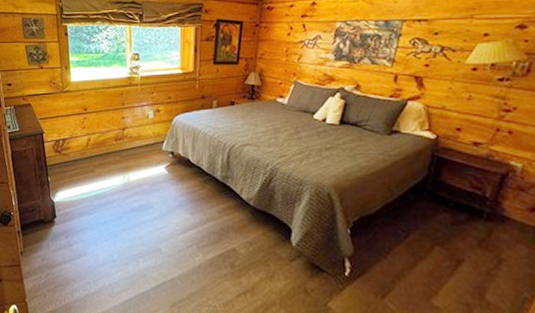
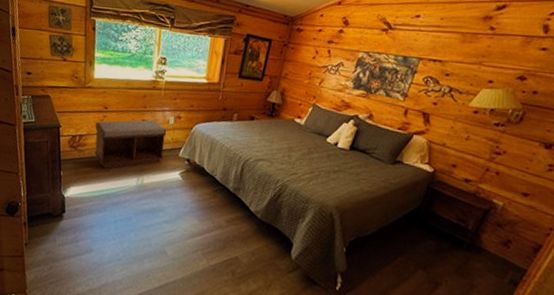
bench: none [77,117,148,169] -> present [94,120,167,169]

